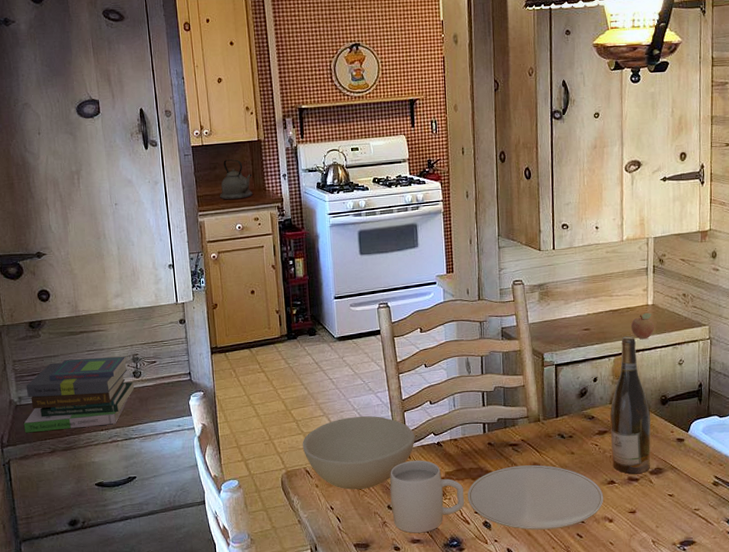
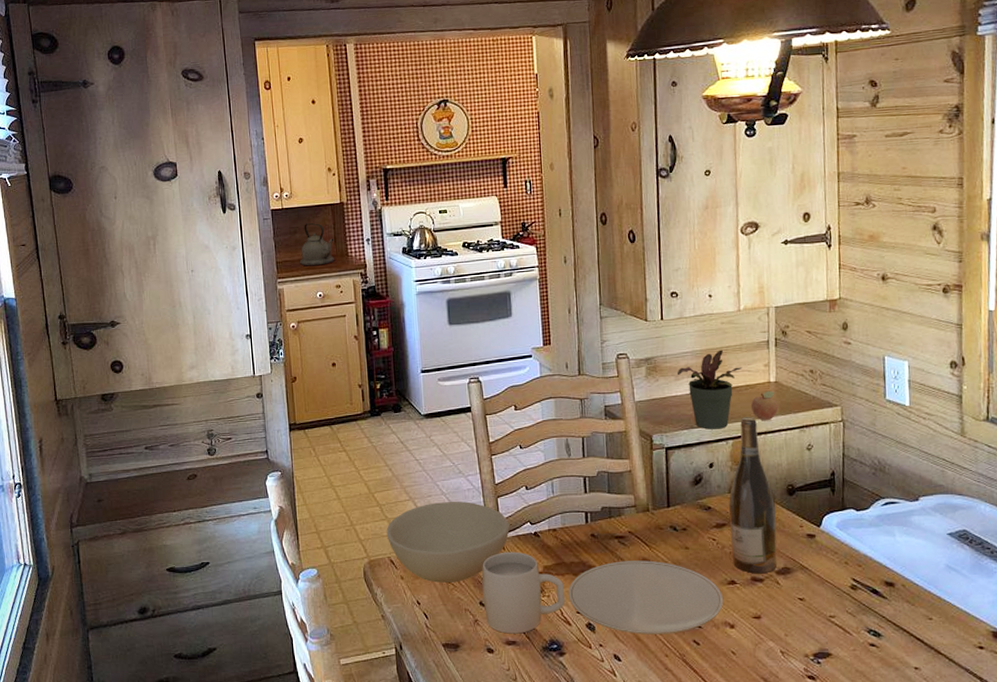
books: present [23,356,135,433] -> none [93,432,209,513]
potted plant: none [566,276,624,348] -> present [677,350,743,429]

